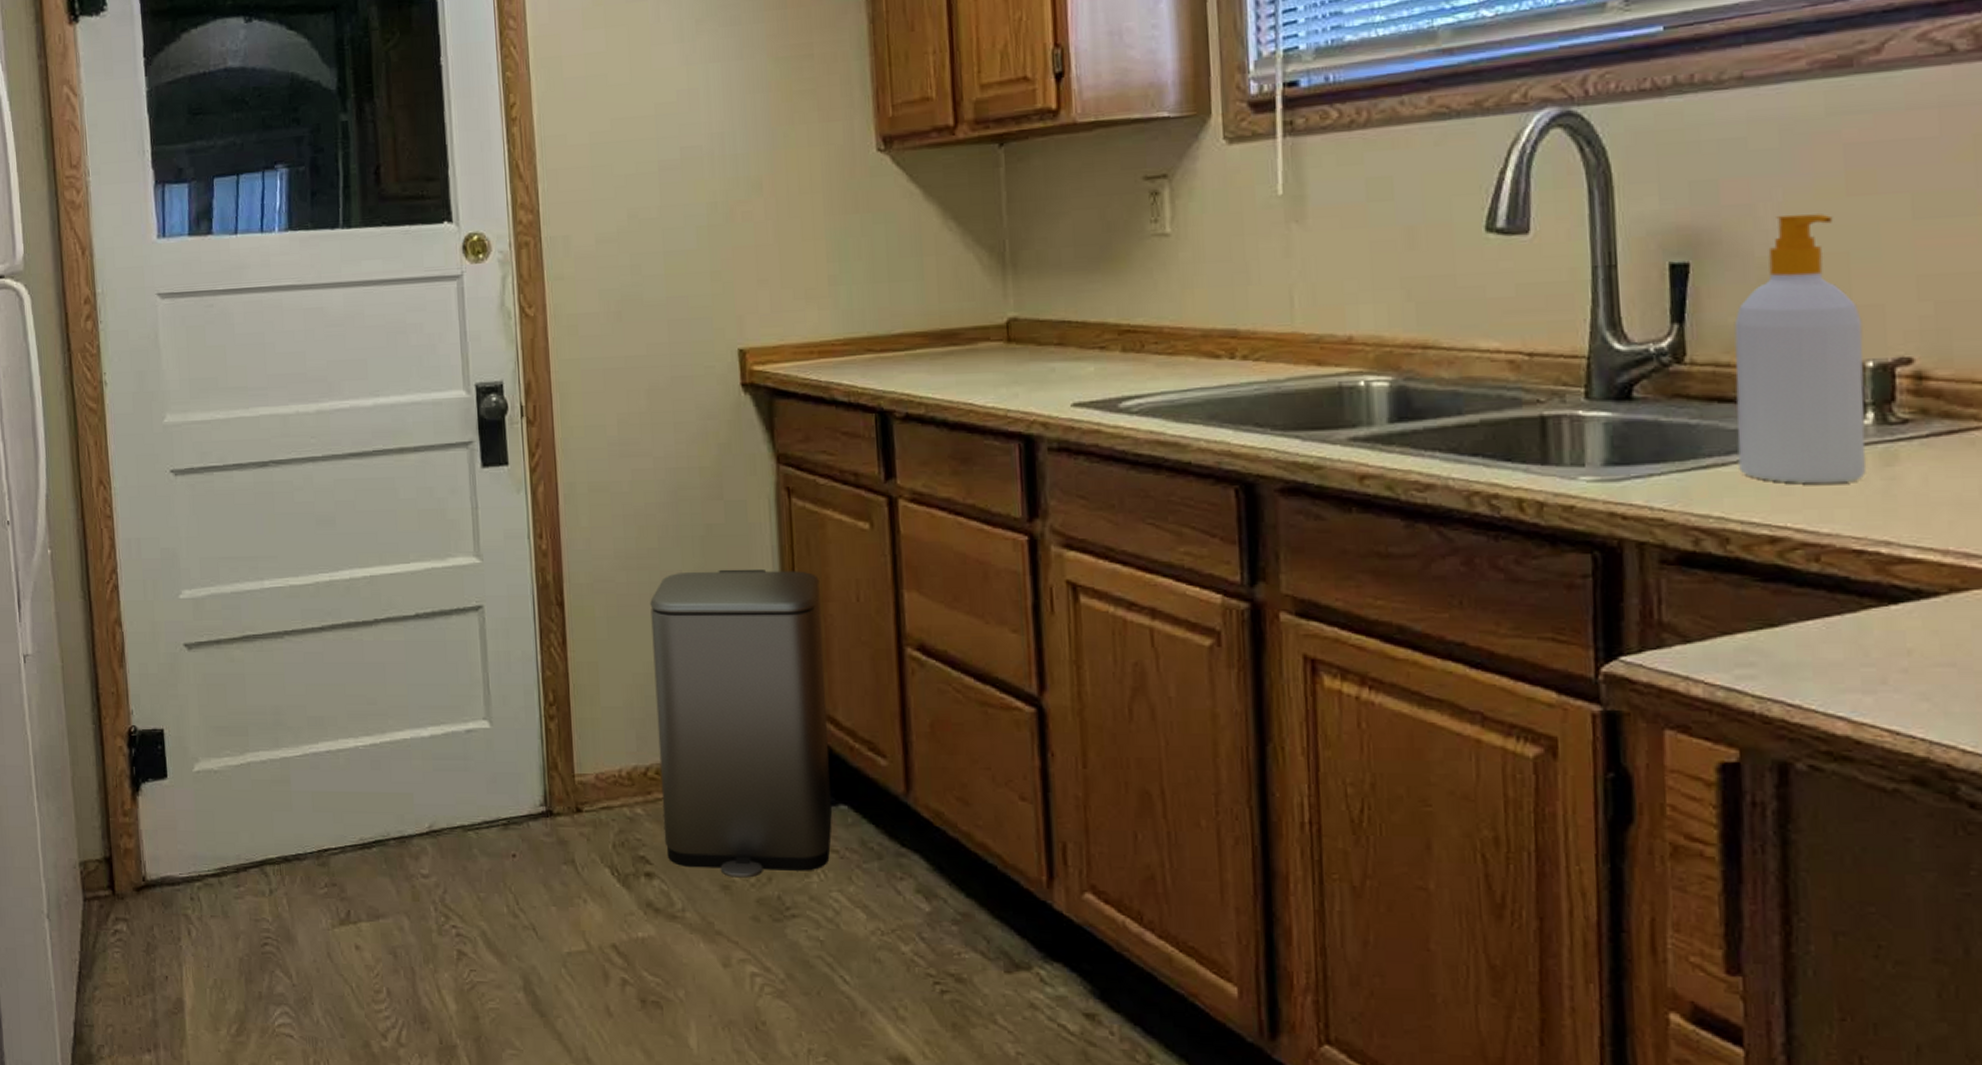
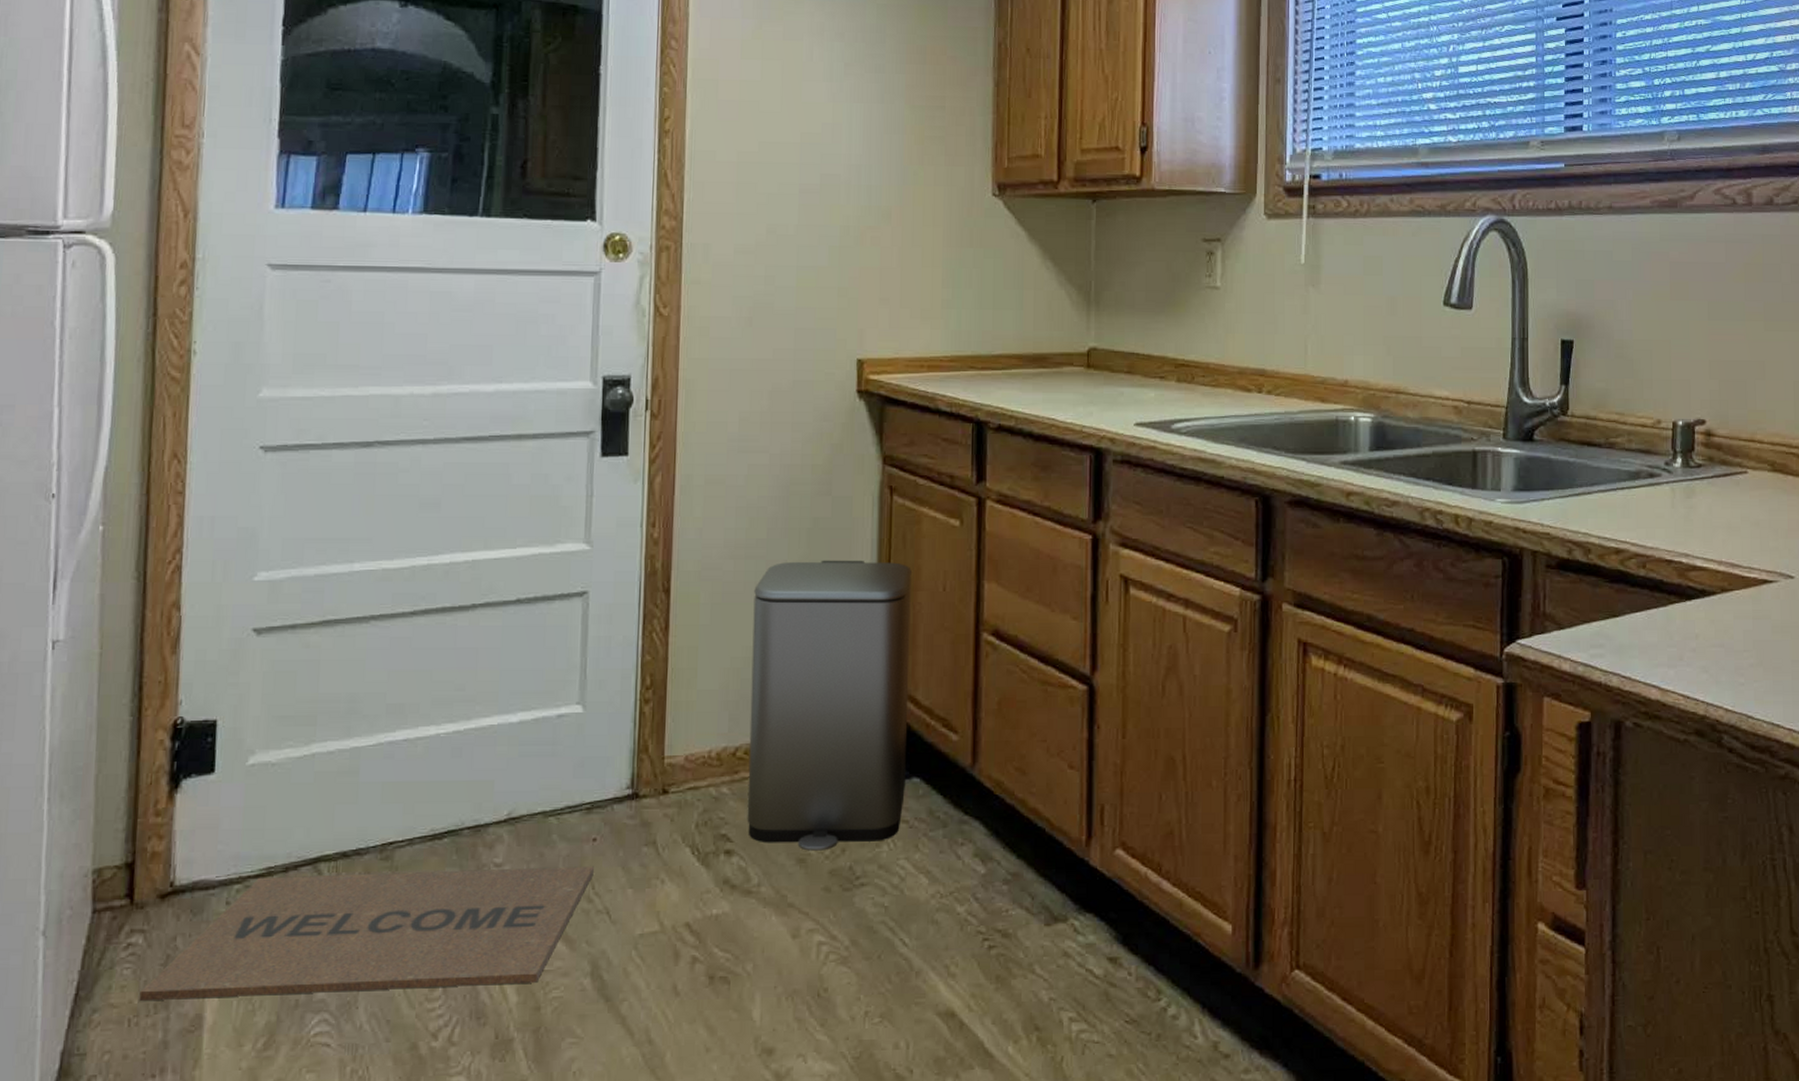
doormat: none [129,876,517,993] -> present [139,866,594,1001]
soap bottle: present [1734,214,1866,484] -> none [1598,310,1677,510]

